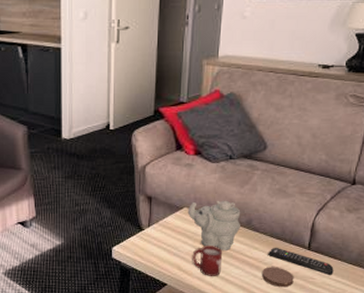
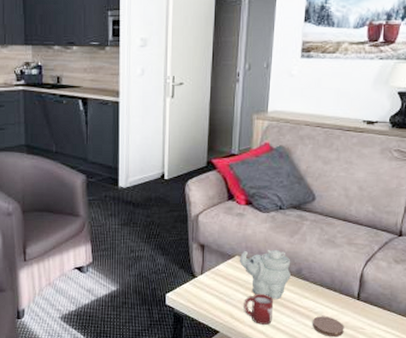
remote control: present [267,247,334,276] -> none [317,296,383,327]

